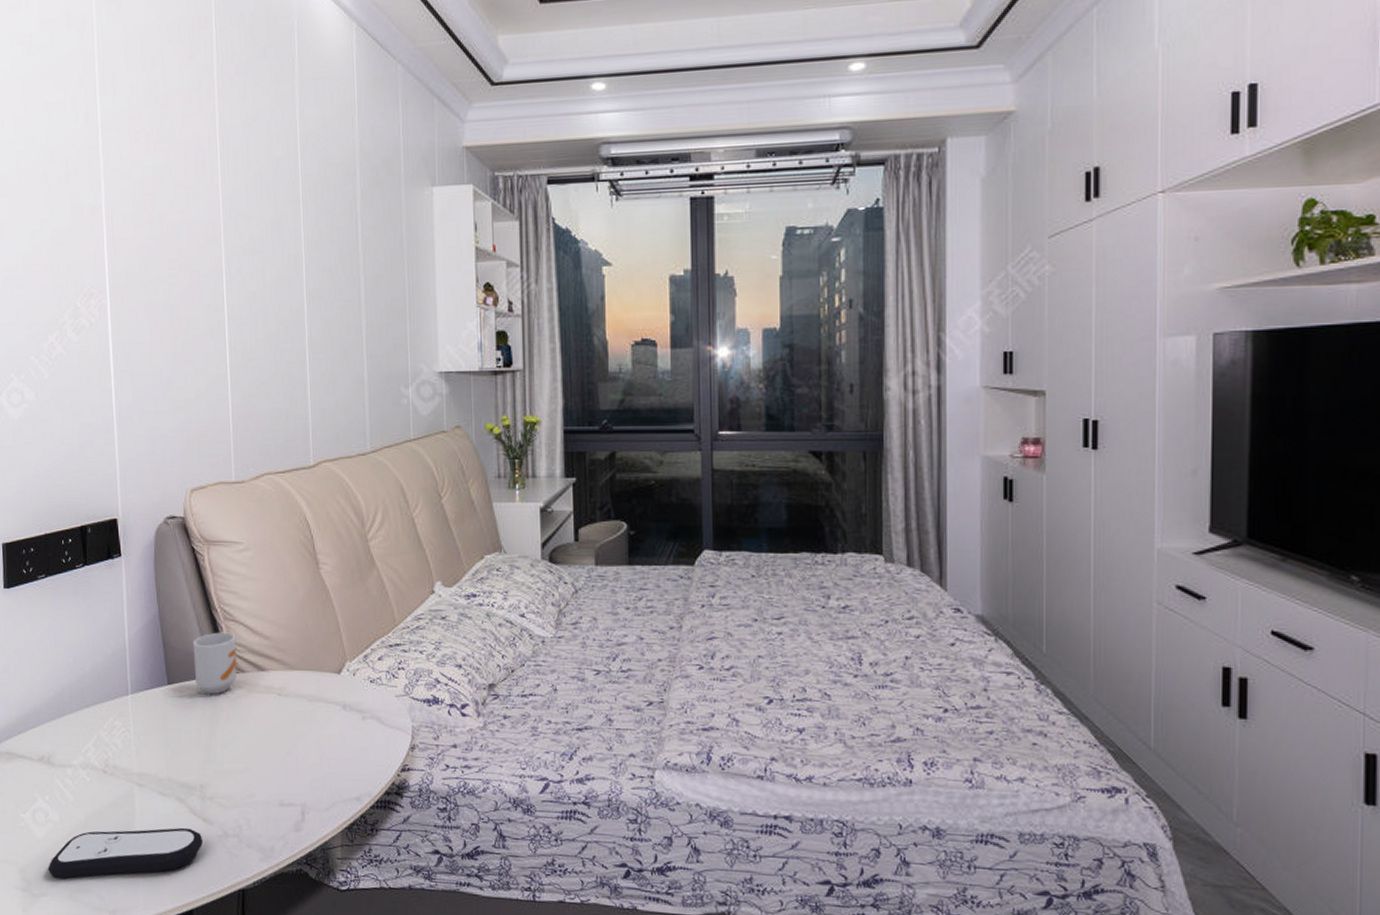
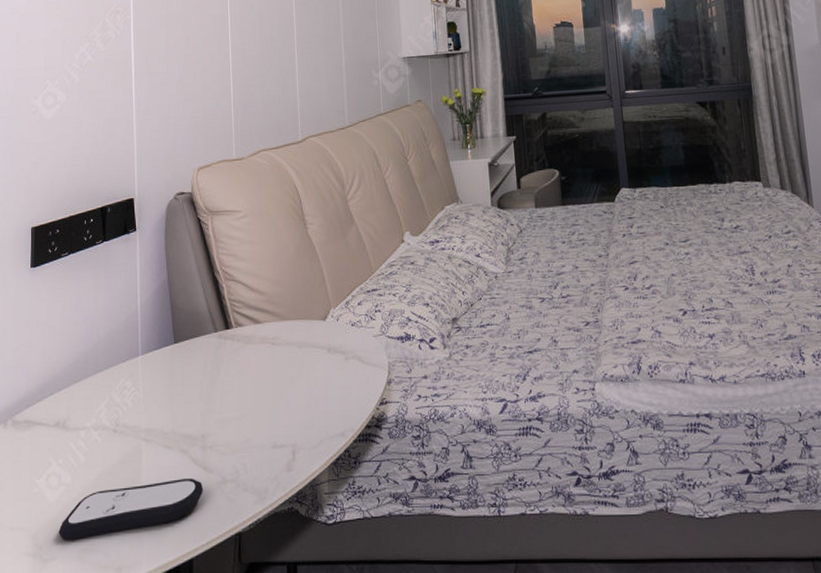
mug: present [193,632,237,695] -> none [197,291,236,350]

